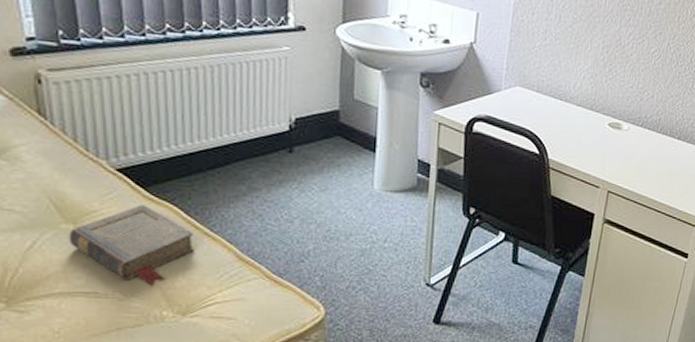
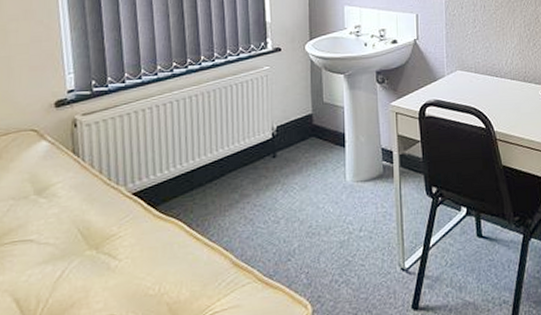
book: present [69,205,195,285] -> none [91,223,196,302]

